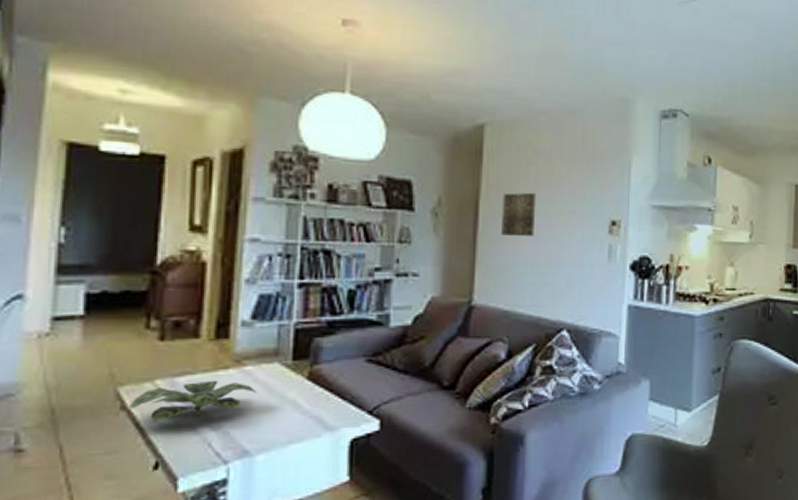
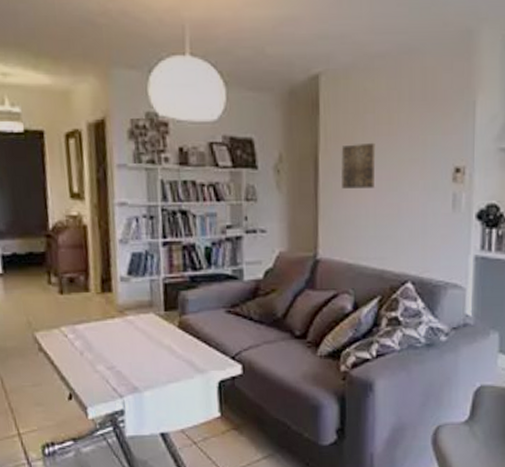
plant: present [129,380,258,422] -> none [44,328,140,362]

